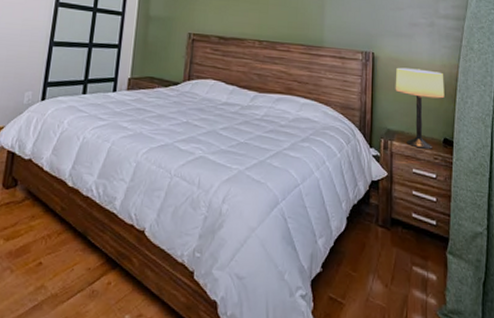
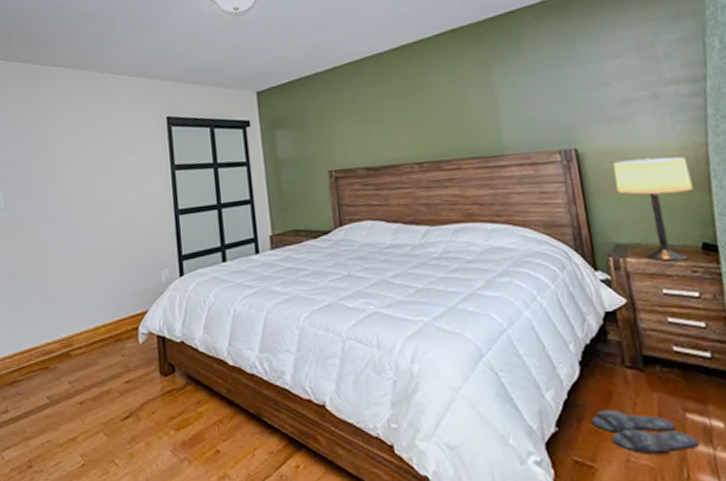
slippers: none [348,257,418,296] -> present [591,409,700,454]

